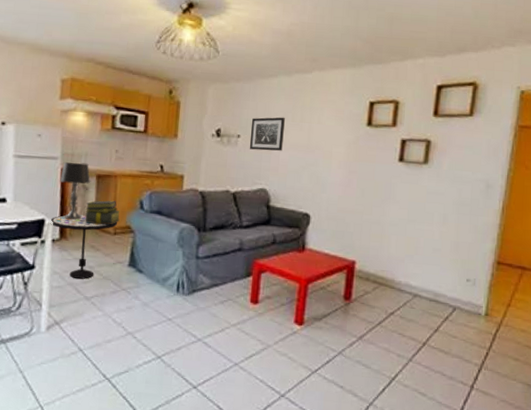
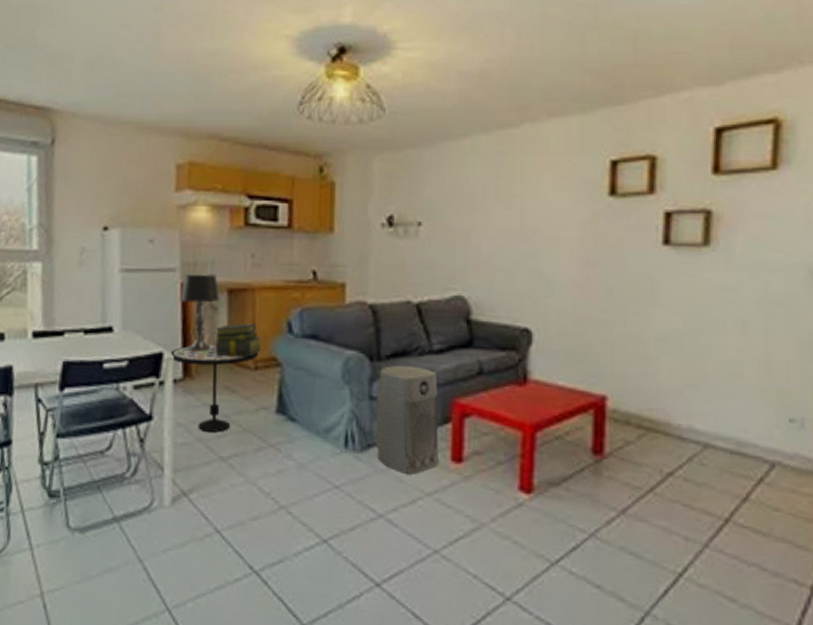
air purifier: none [198,235,245,311] -> present [375,365,440,474]
wall art: present [249,117,285,151] -> none [435,192,485,242]

